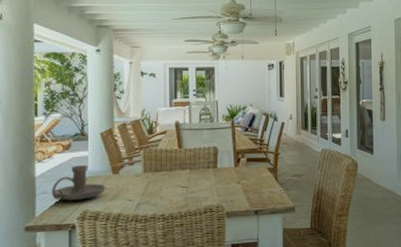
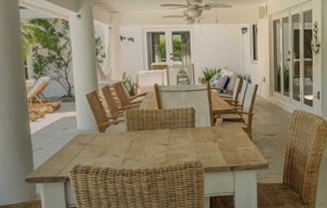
candle holder: present [52,165,106,201] -> none [46,124,94,156]

